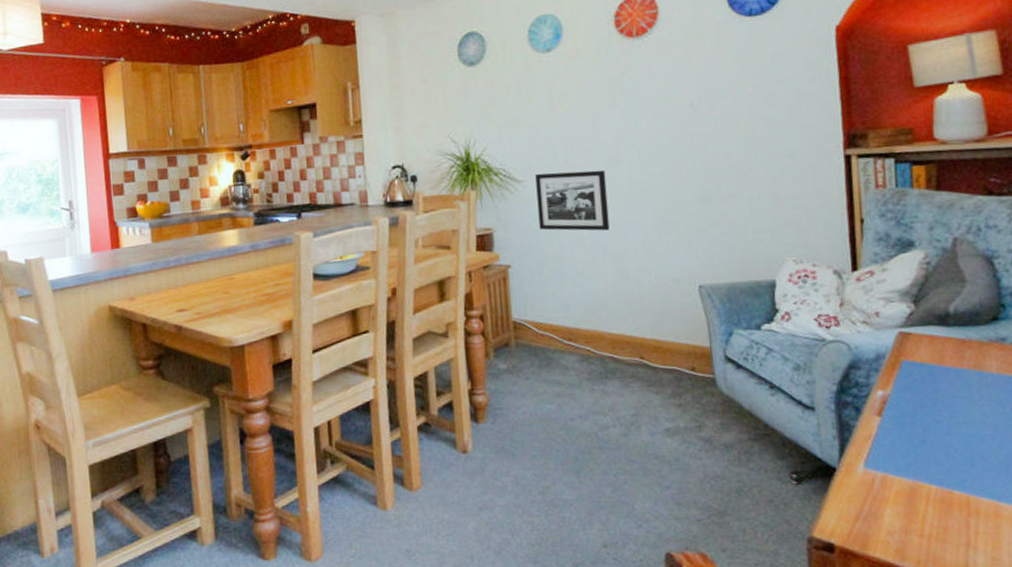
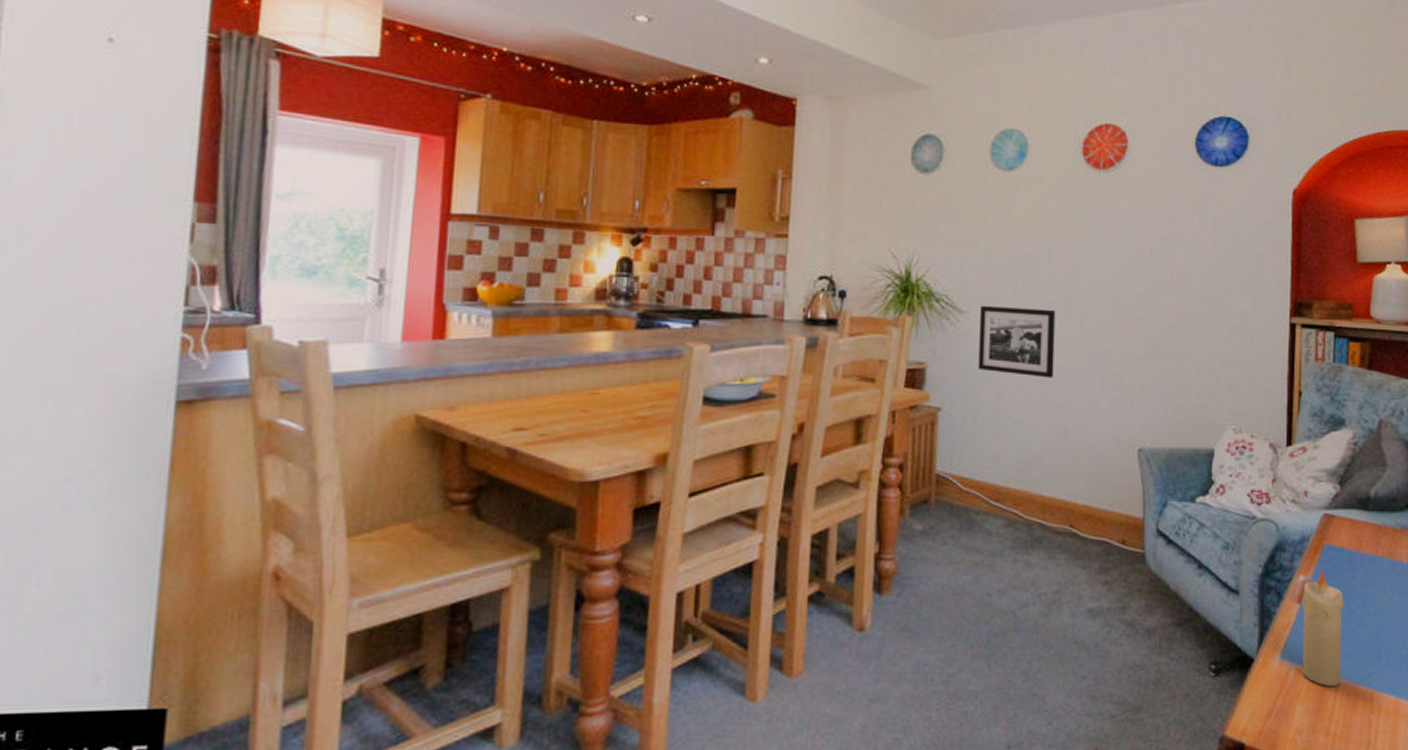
candle: none [882,383,932,493] -> present [1302,569,1345,687]

